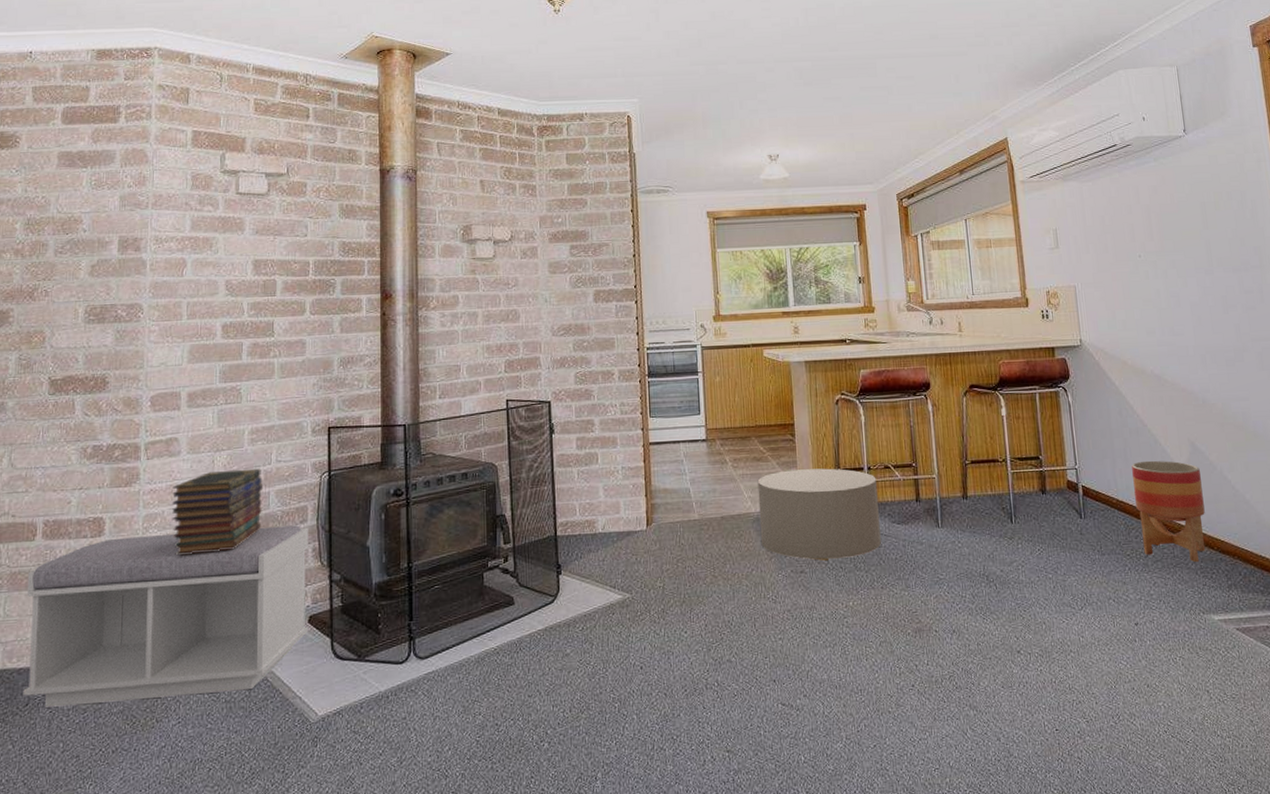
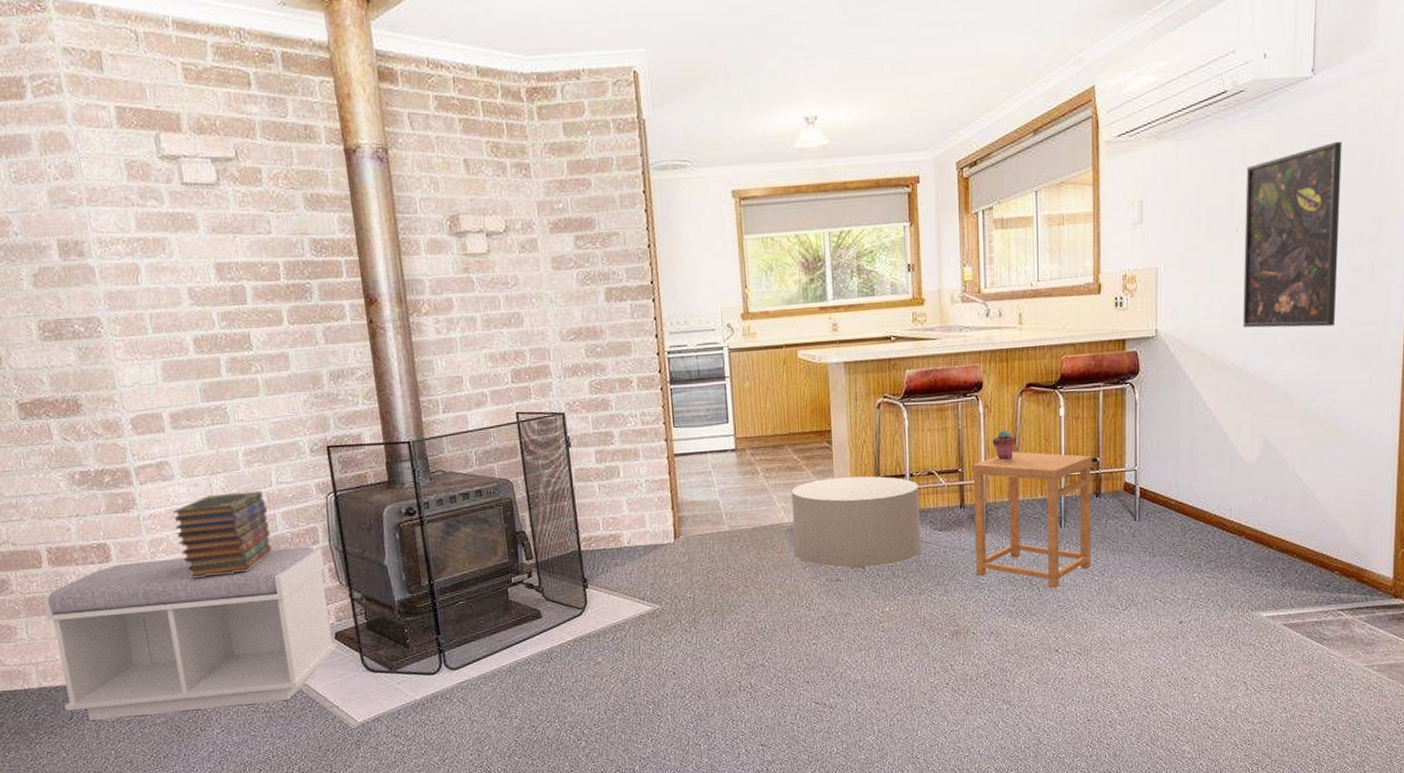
side table: none [924,448,1044,586] -> present [971,451,1092,589]
potted succulent: none [941,427,964,455] -> present [992,429,1016,459]
planter: present [1131,460,1205,562] -> none [1196,459,1270,561]
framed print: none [1141,186,1237,341] -> present [1243,141,1342,328]

